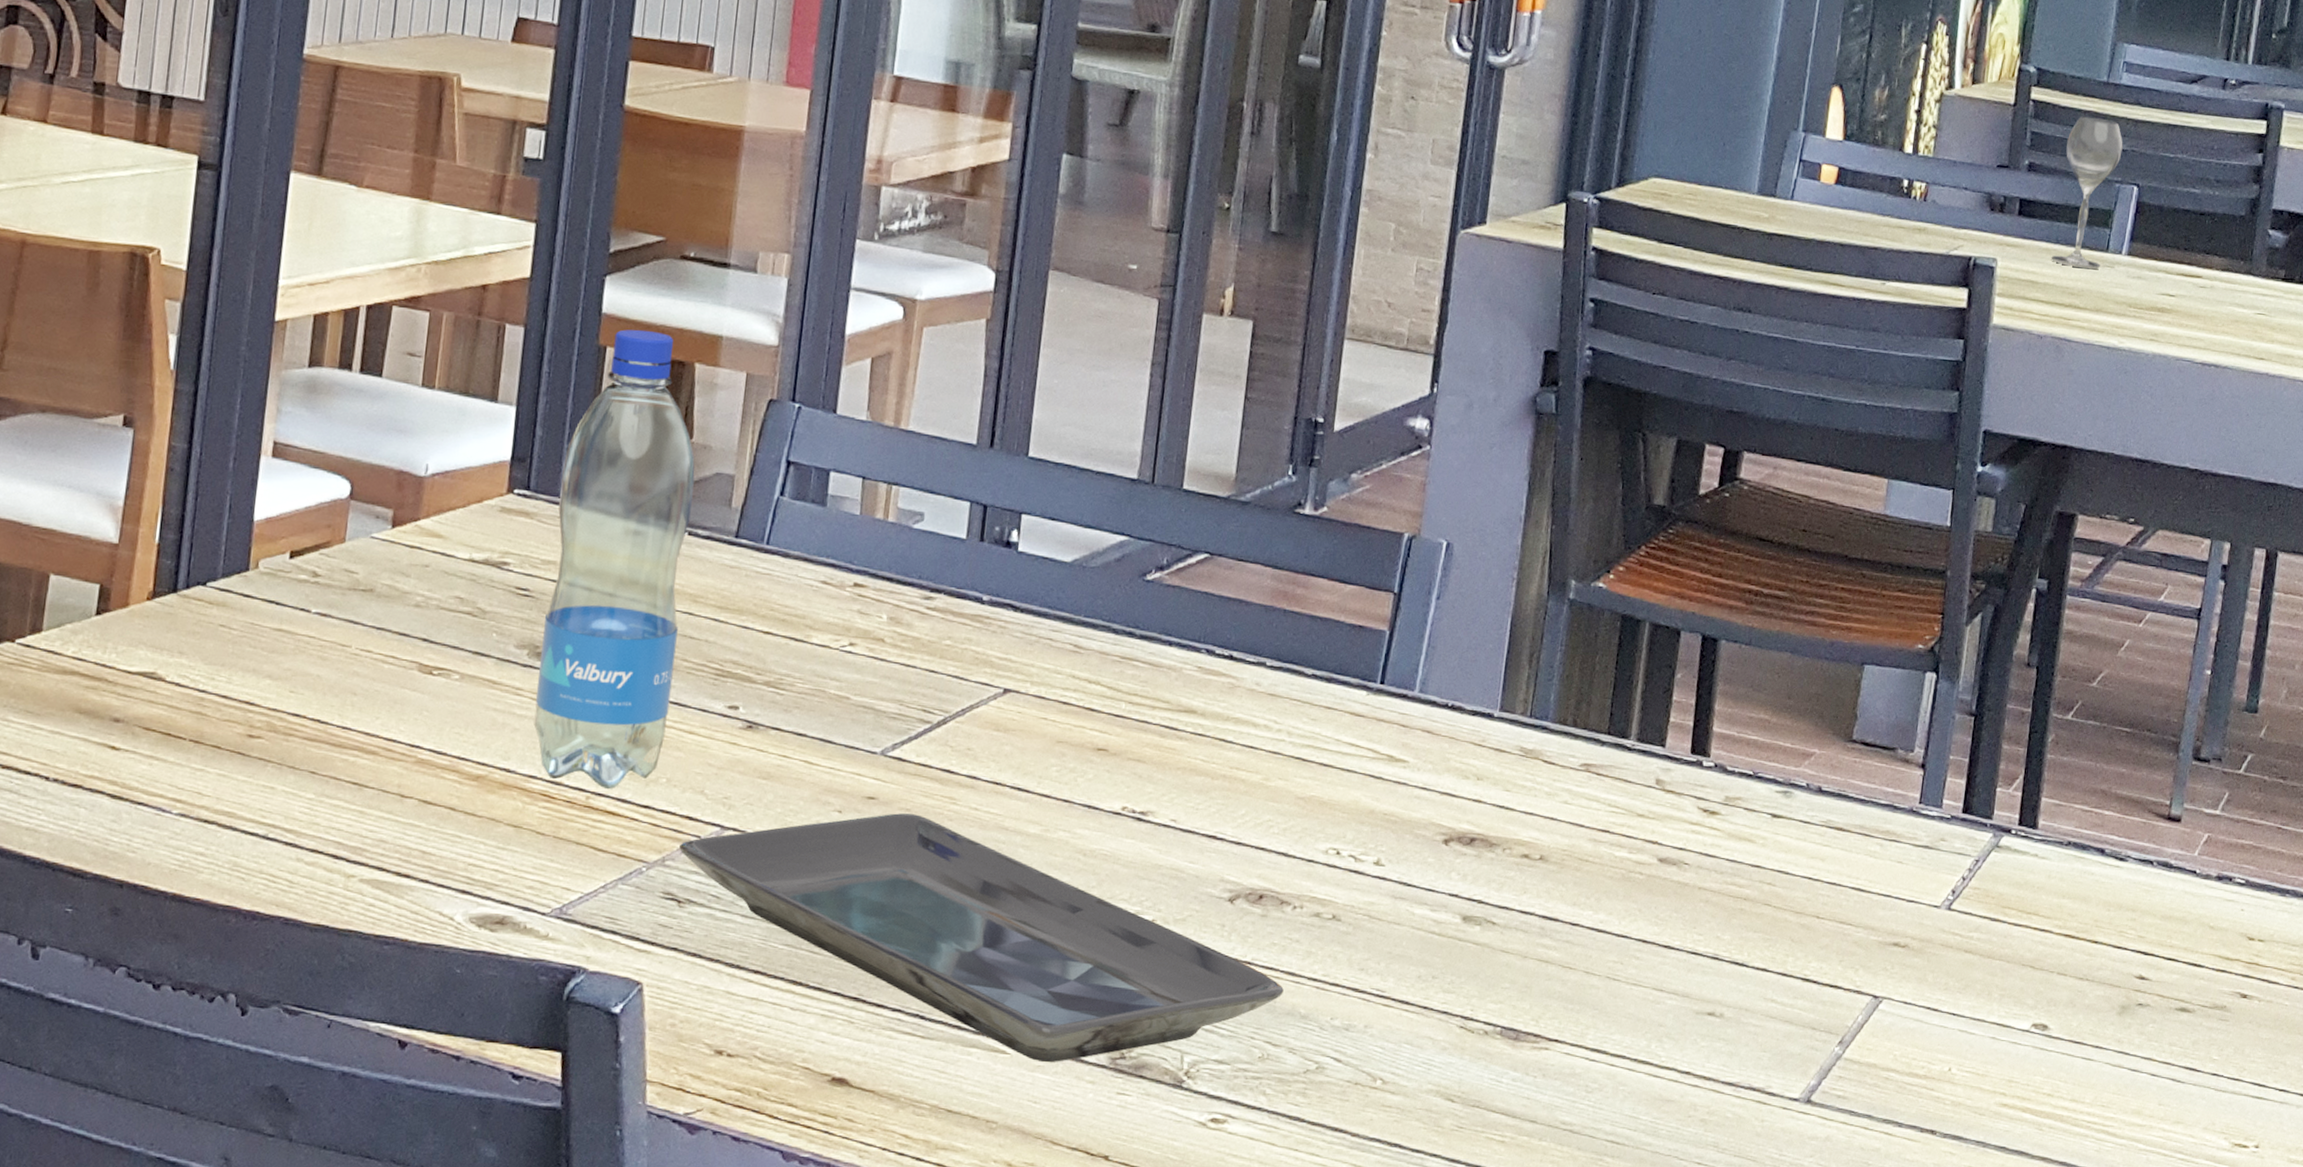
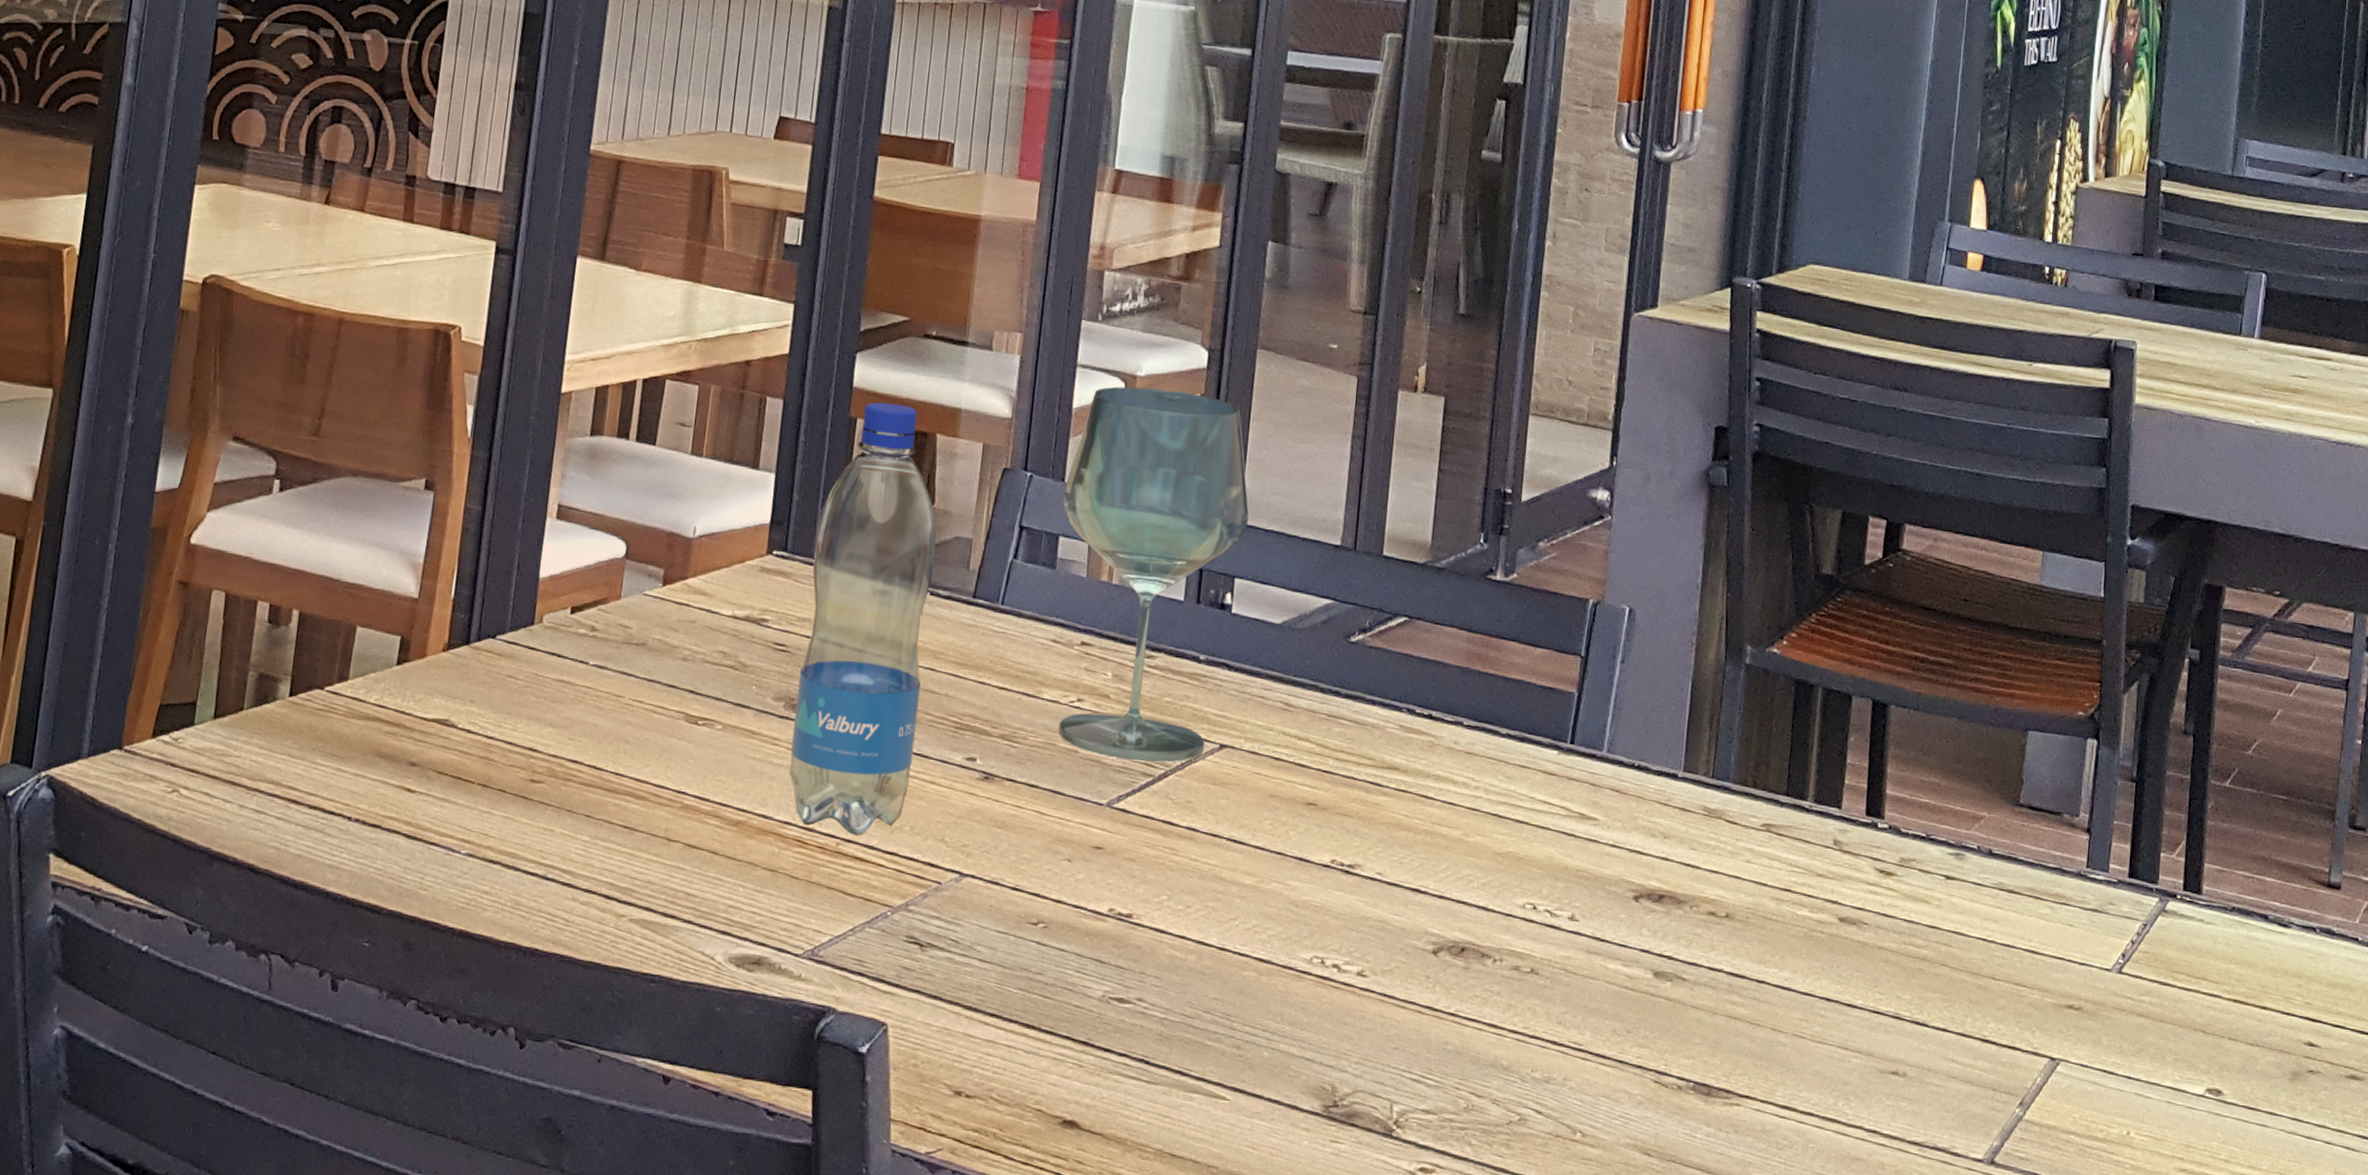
tray: present [679,813,1284,1063] -> none [921,862,1486,1110]
wine glass: none [828,311,1039,709] -> present [1058,386,1249,763]
wineglass: present [2051,116,2123,270] -> none [2187,207,2250,352]

